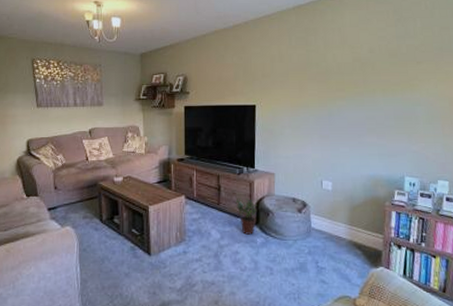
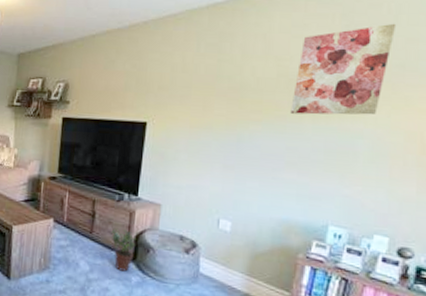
wall art: none [365,16,433,90] -> present [290,23,397,115]

